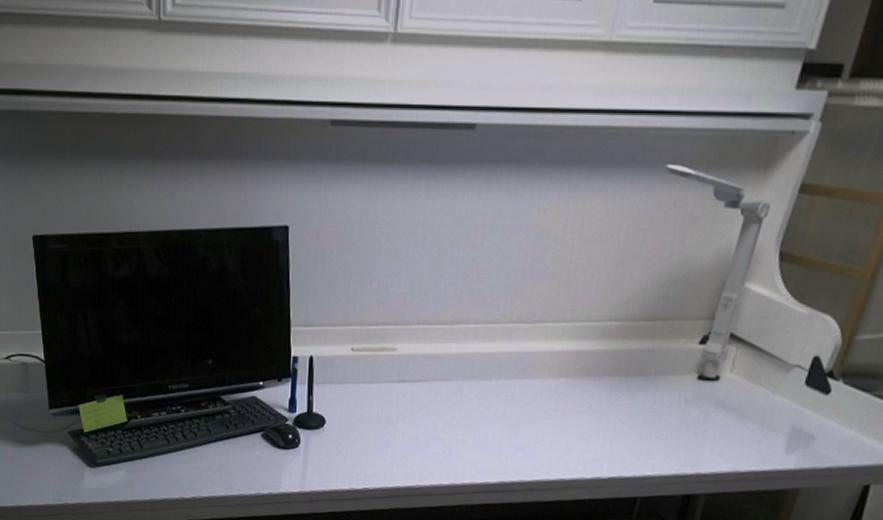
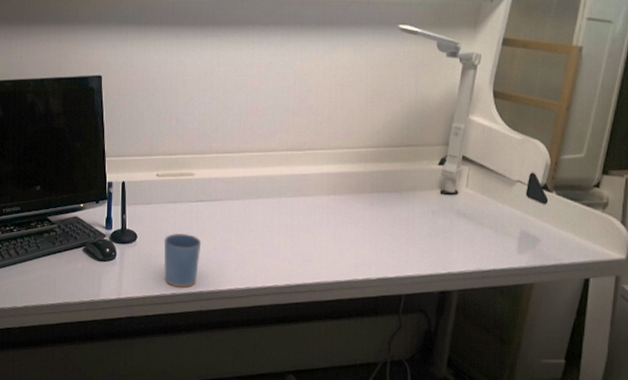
mug: none [355,419,402,482] -> present [163,234,202,288]

